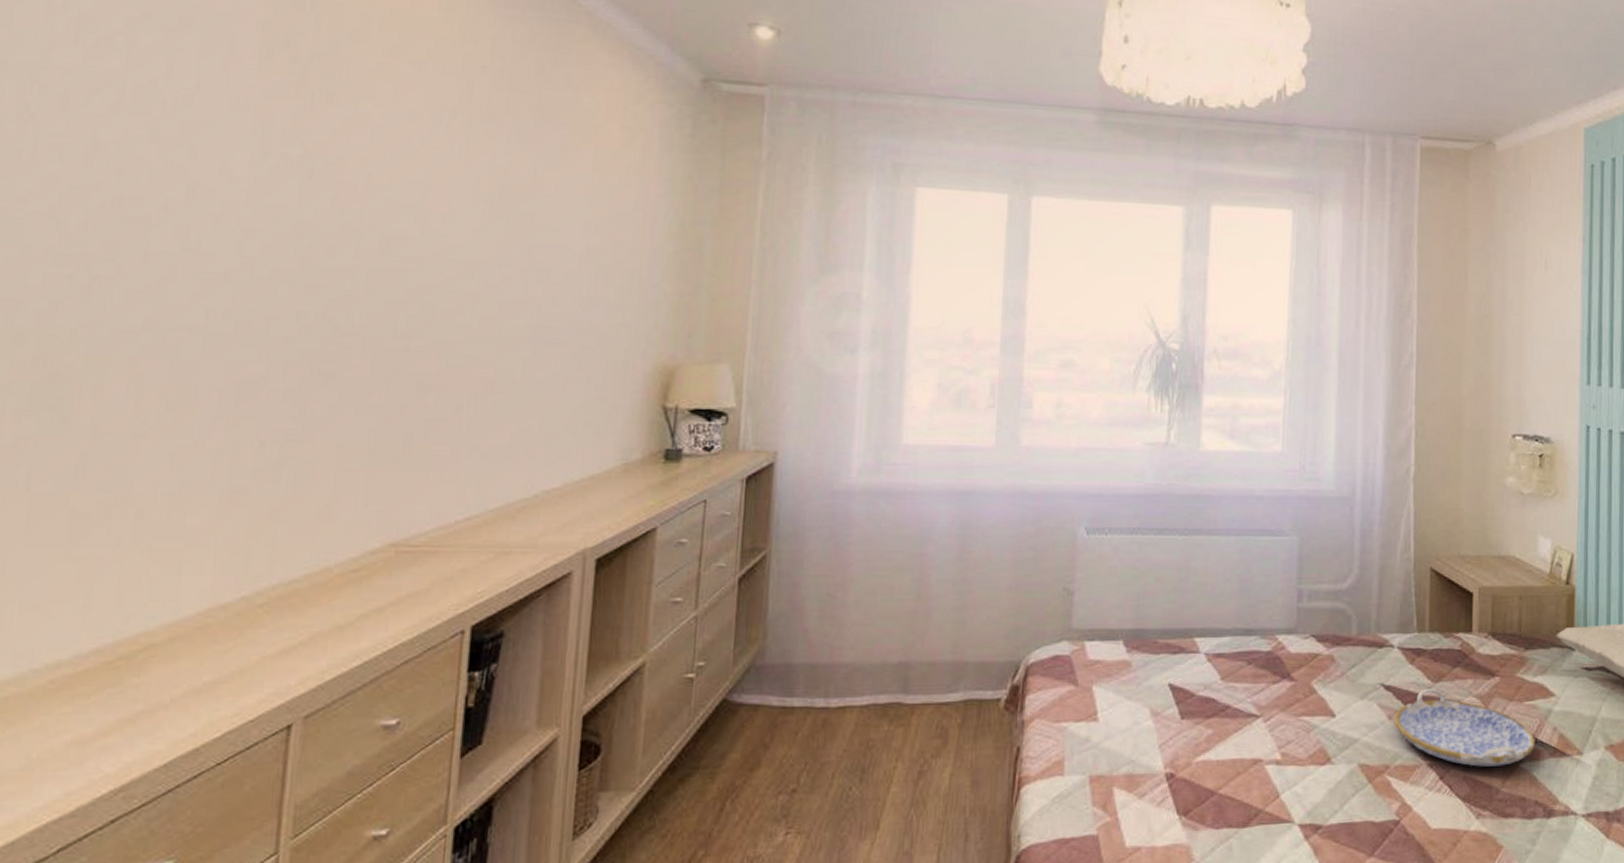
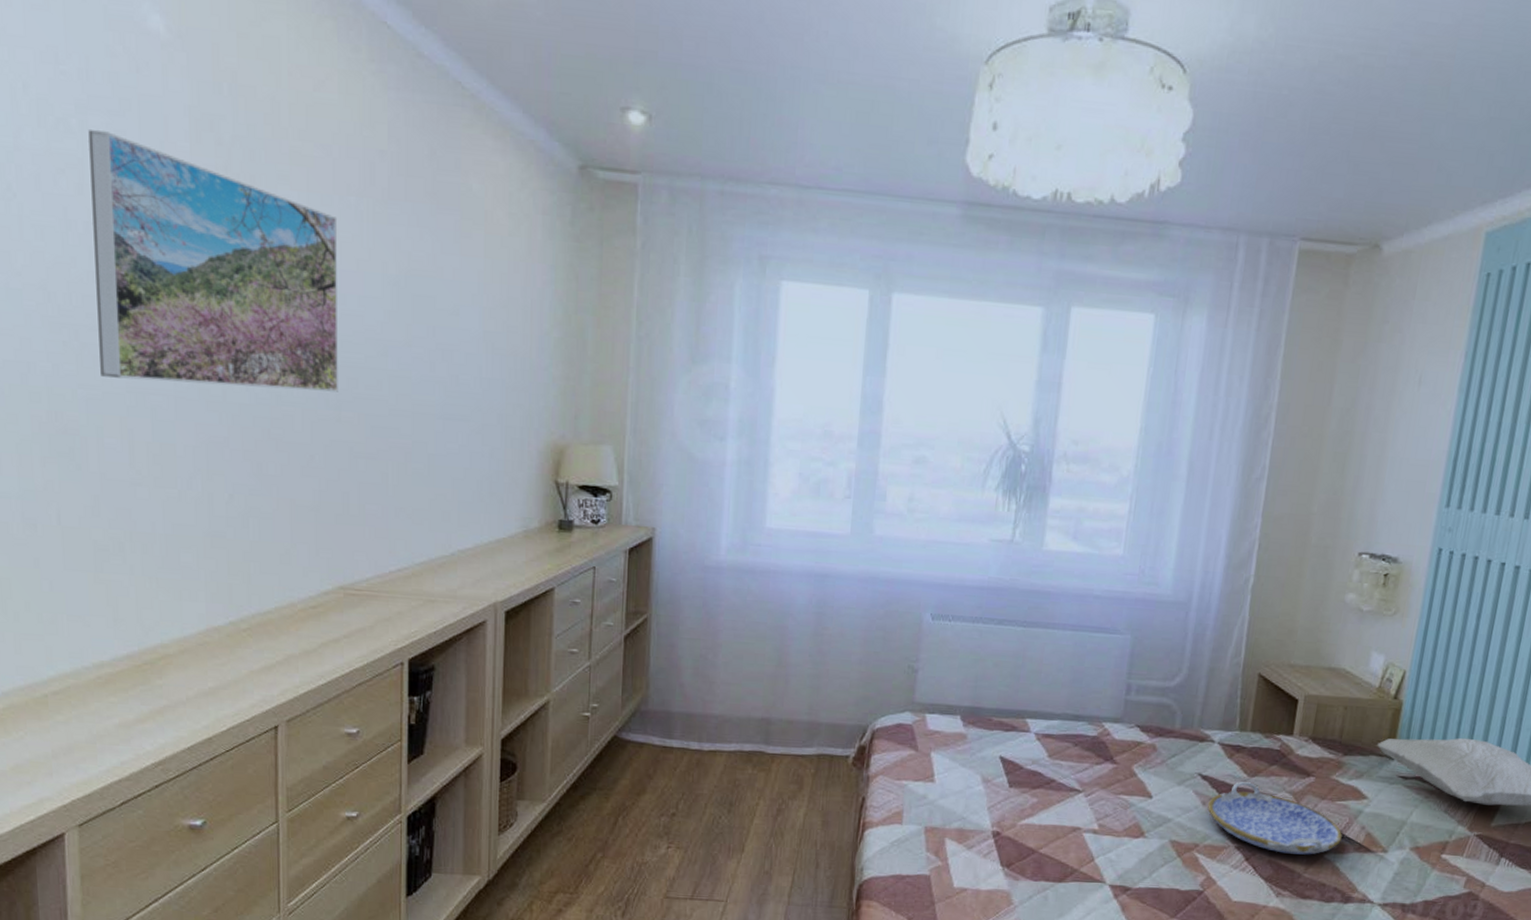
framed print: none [111,47,426,319] -> present [88,130,338,392]

